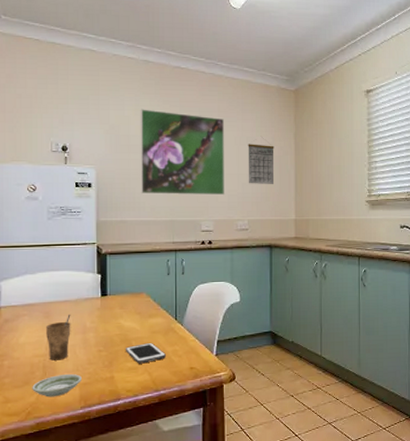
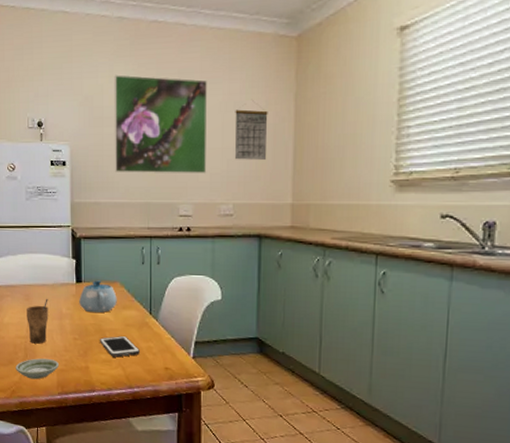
teapot: none [104,293,143,324] -> present [79,280,117,313]

